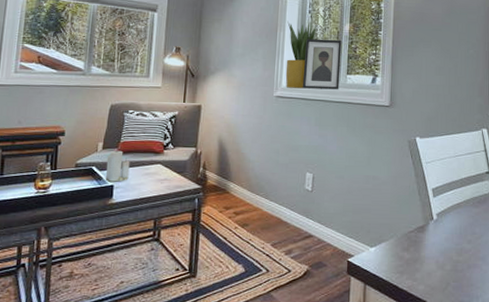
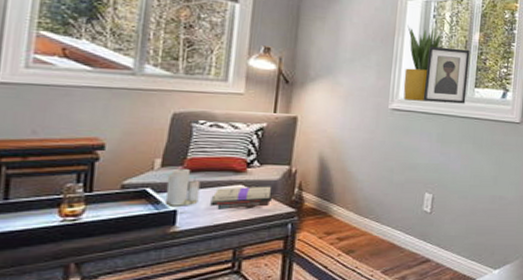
books: none [137,165,184,185] -> present [210,186,273,210]

